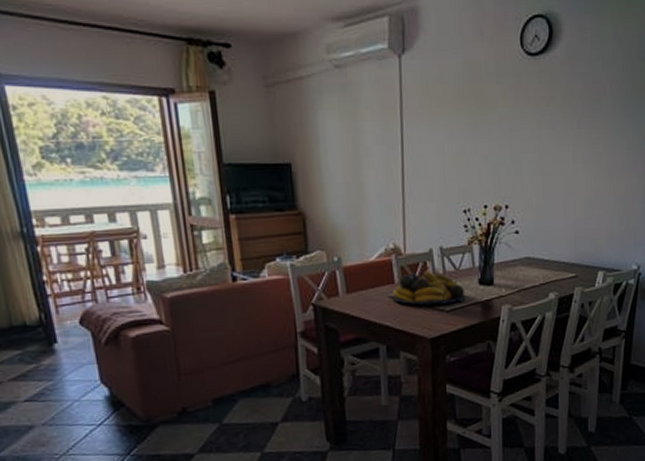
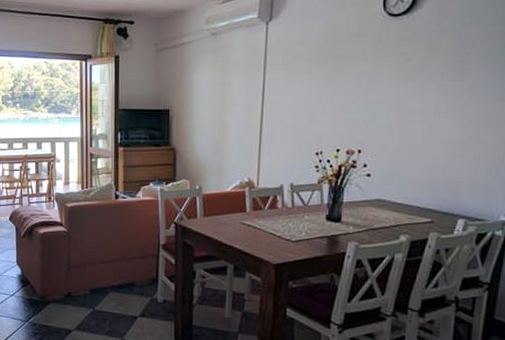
fruit bowl: present [392,271,466,305] -> none [242,203,312,235]

